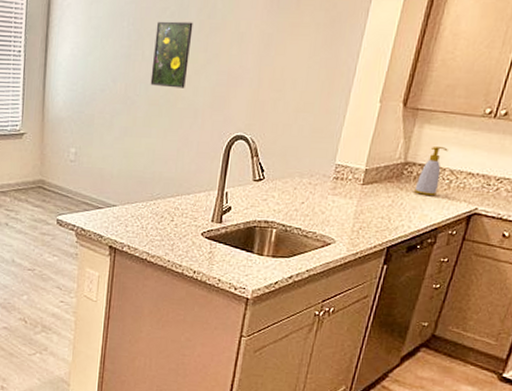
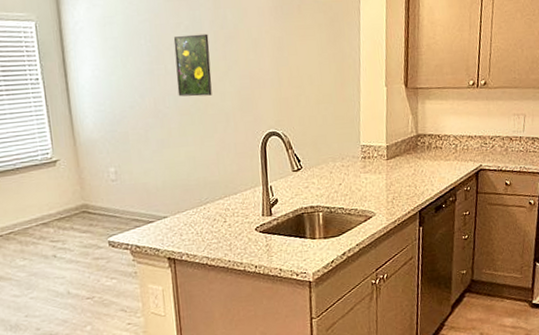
soap bottle: present [414,147,448,195] -> none [429,117,449,161]

